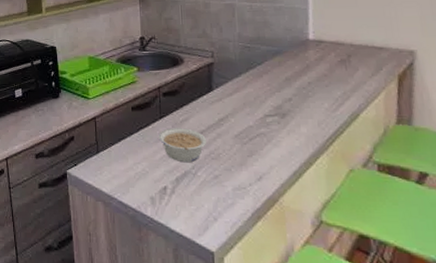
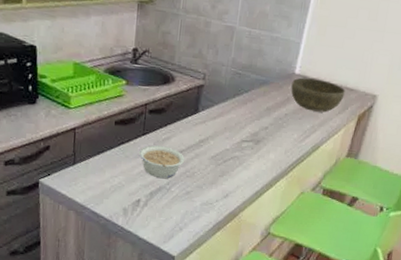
bowl: none [308,42,374,76] -> present [291,77,345,113]

